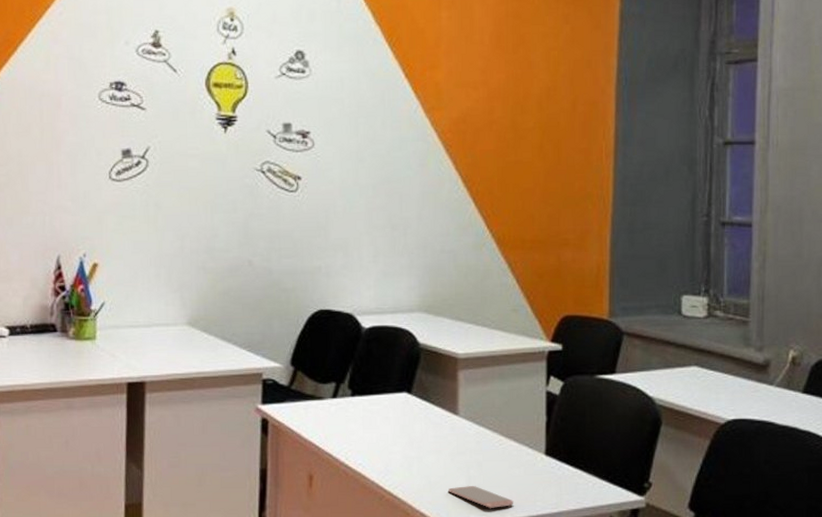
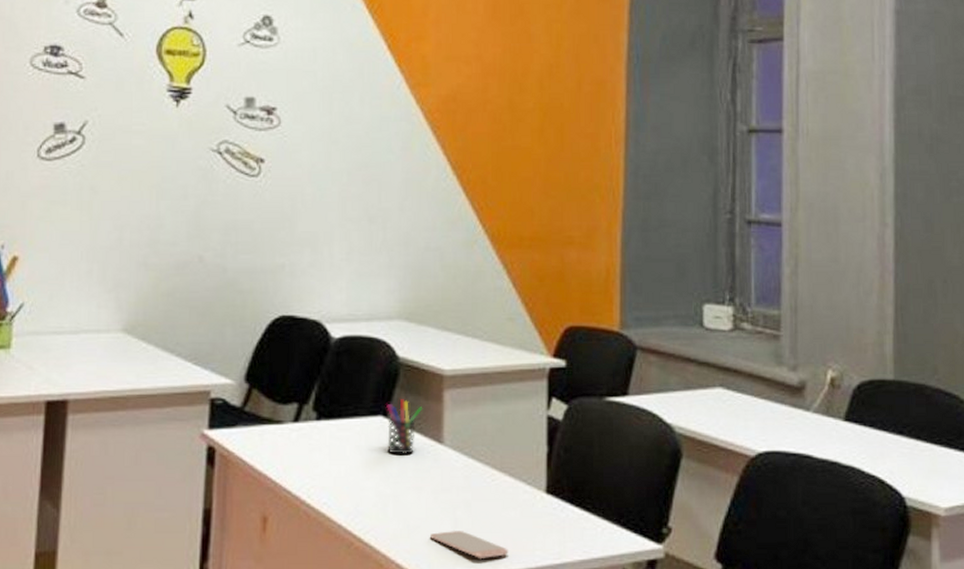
pen holder: none [410,378,441,424] -> present [386,399,423,454]

